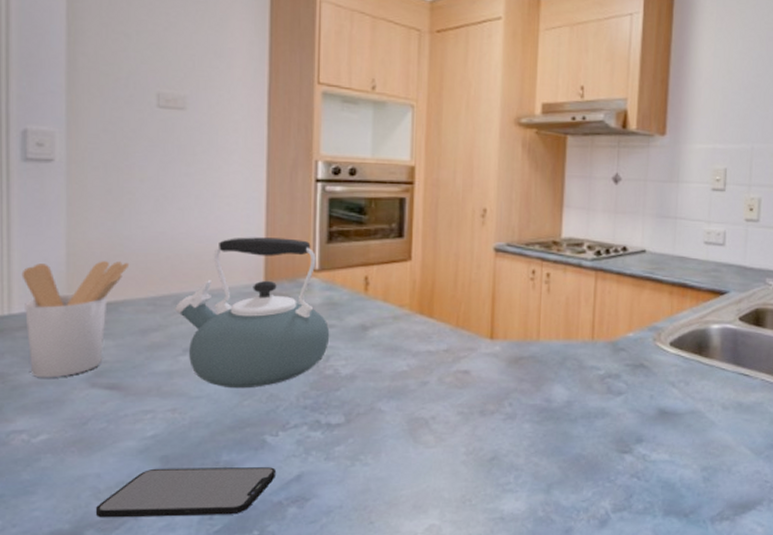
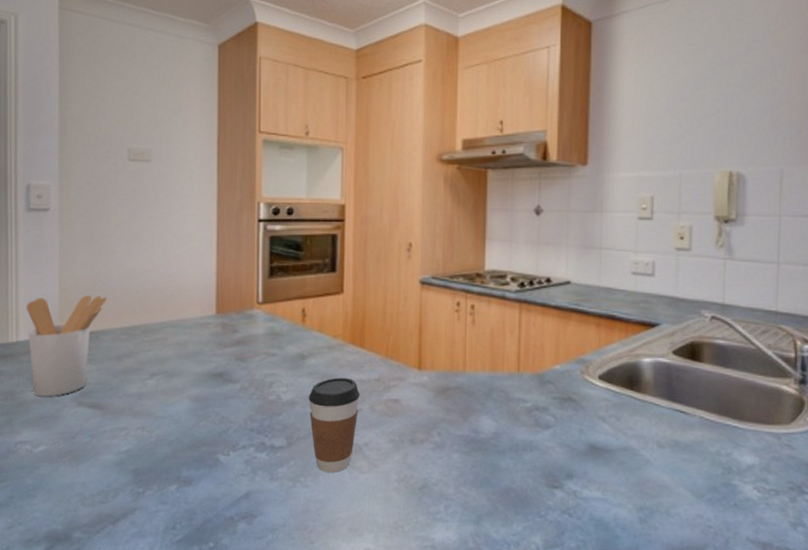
smartphone: present [95,467,275,518] -> none [81,480,227,526]
kettle: present [175,237,330,389] -> none [143,273,272,411]
coffee cup: none [370,349,428,450] -> present [308,377,360,474]

